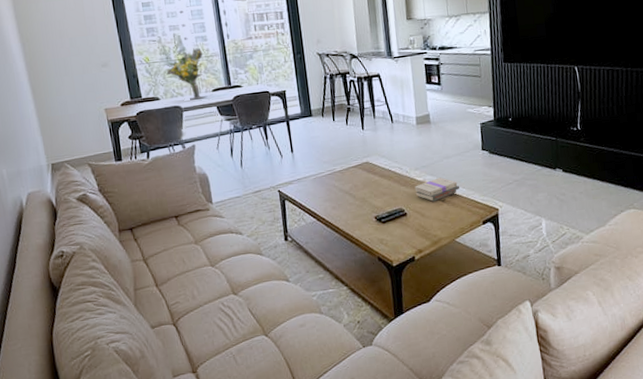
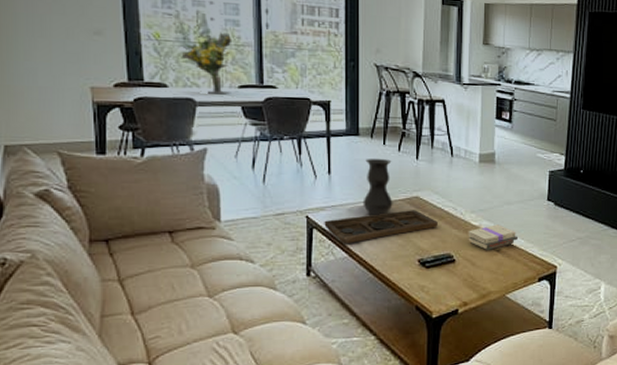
decorative tray: none [293,174,388,211] -> present [324,210,438,245]
vase: none [320,133,348,184] -> present [363,158,393,216]

